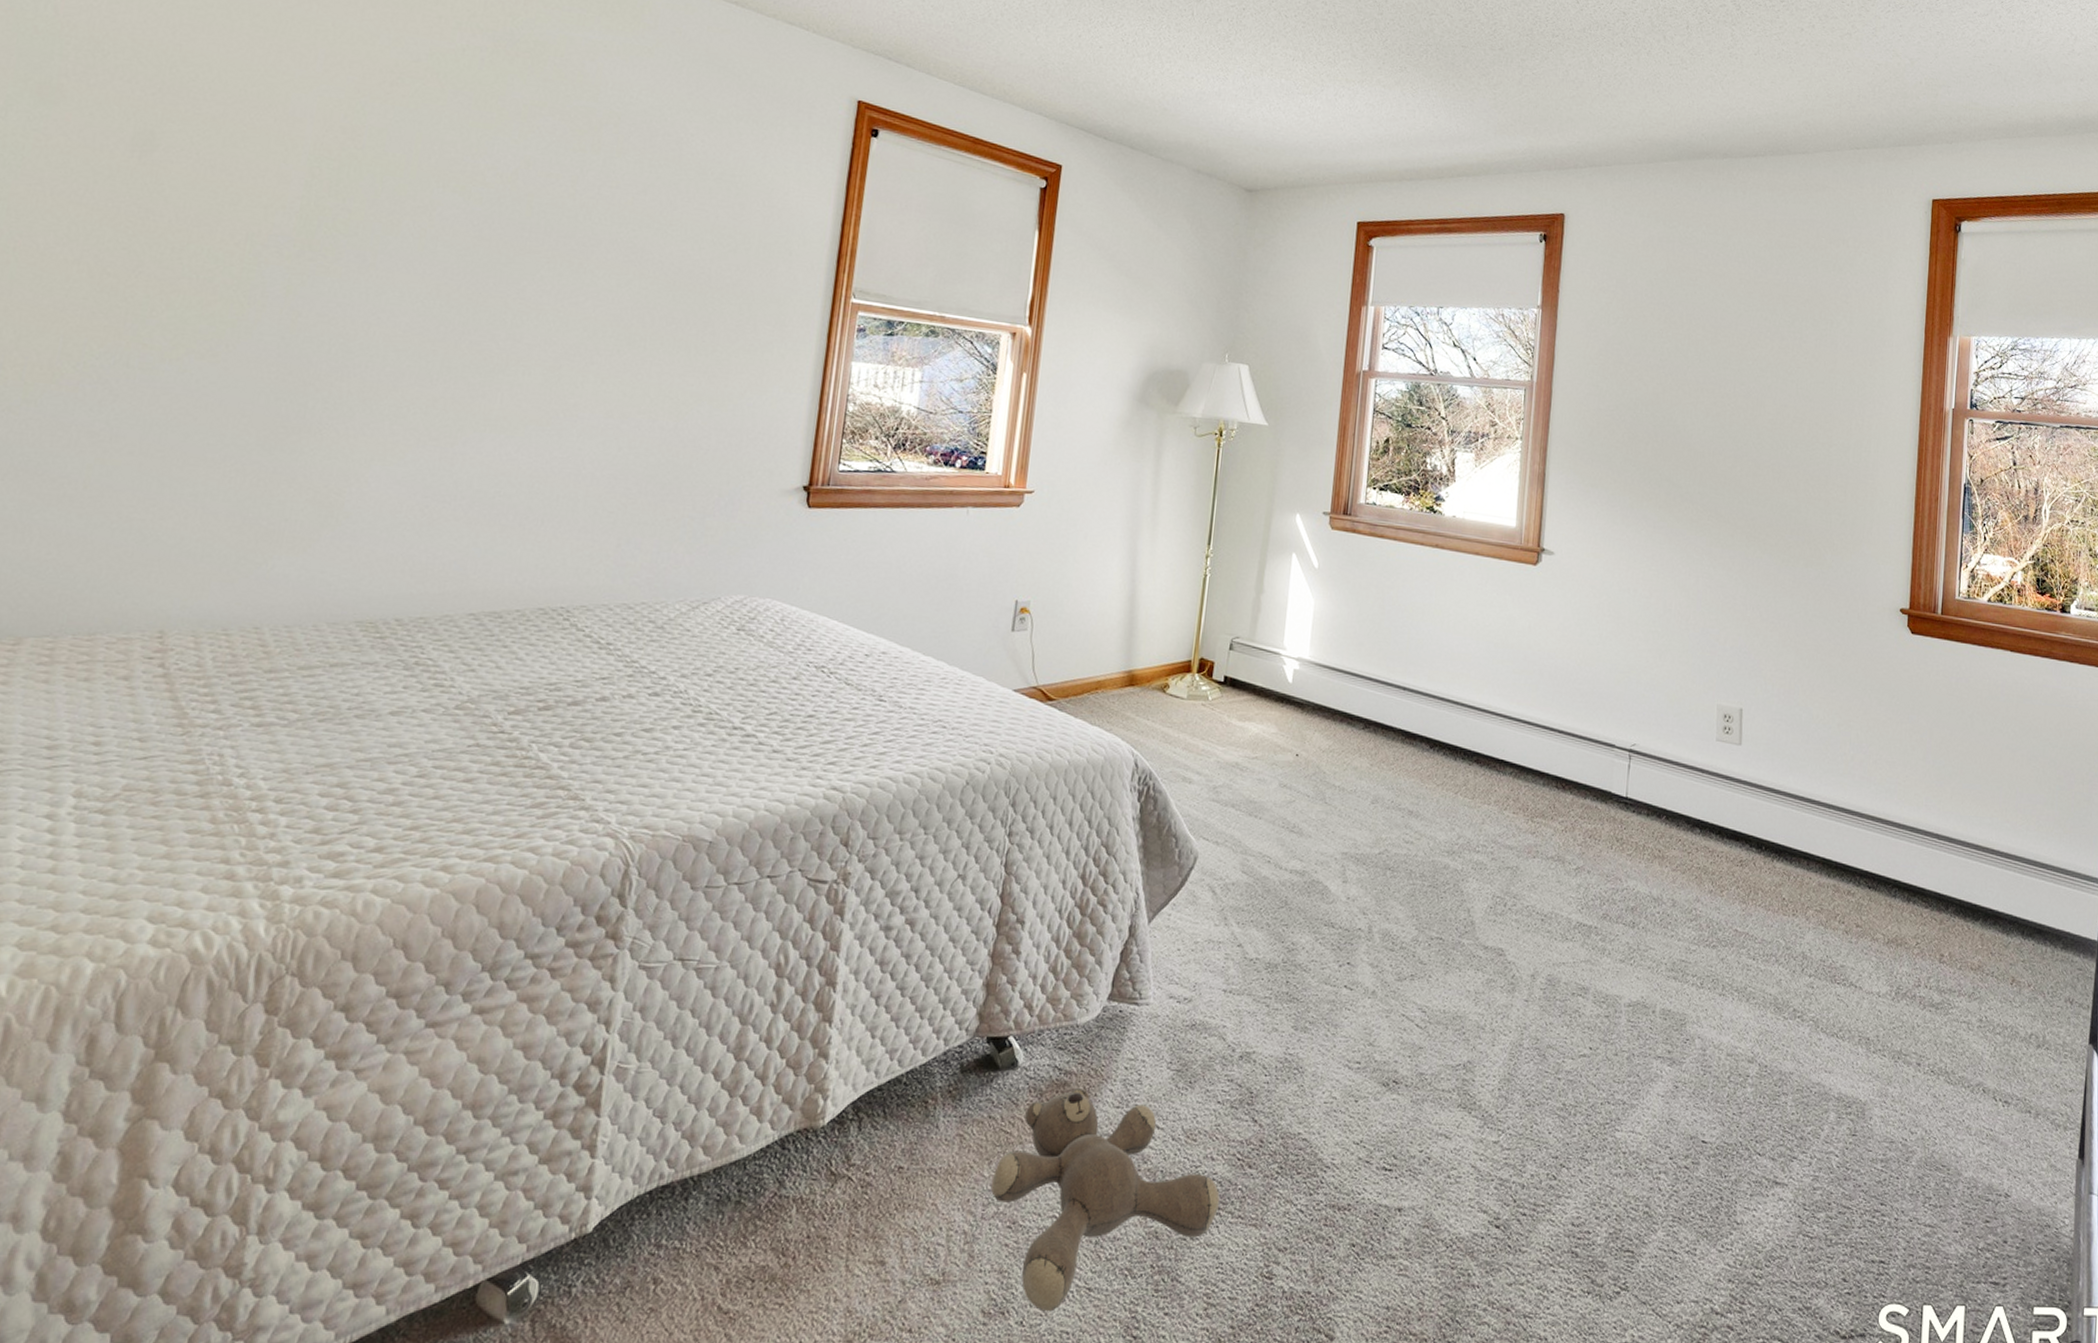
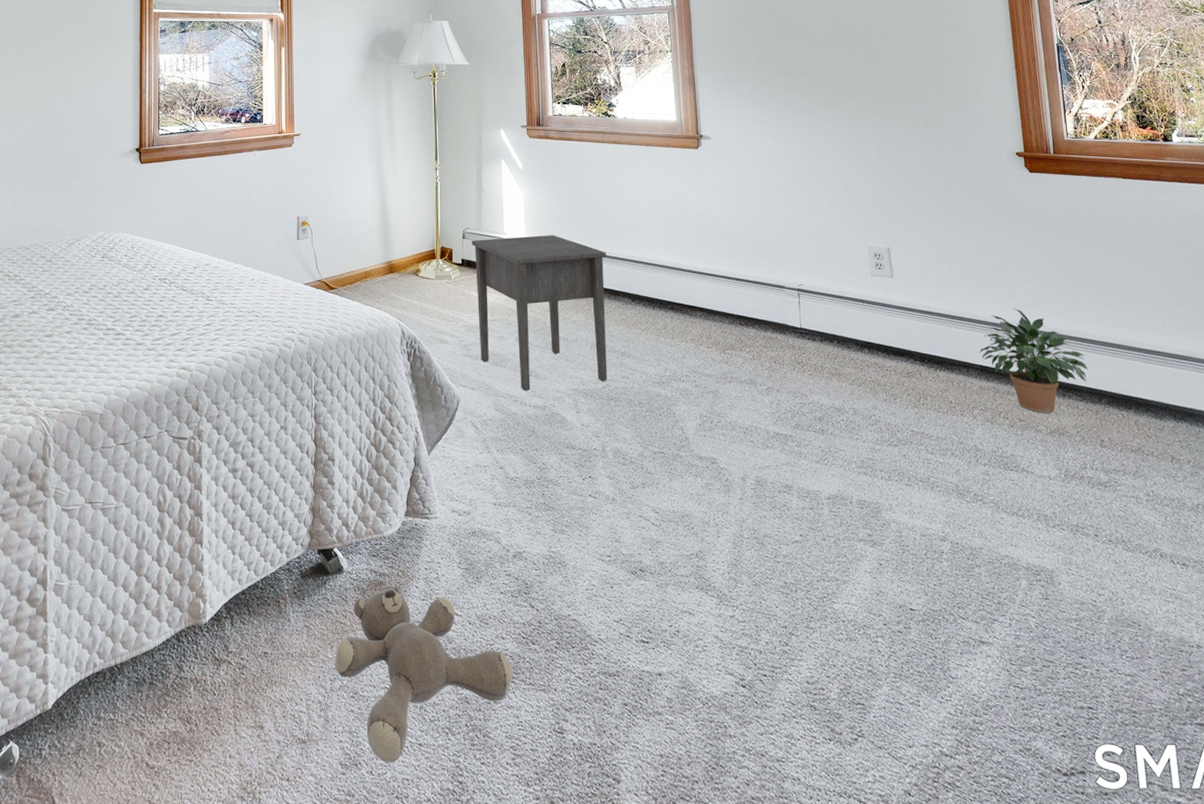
nightstand: none [1231,652,1407,850] -> present [471,235,608,390]
potted plant: none [1824,794,1940,920] -> present [979,309,1088,413]

